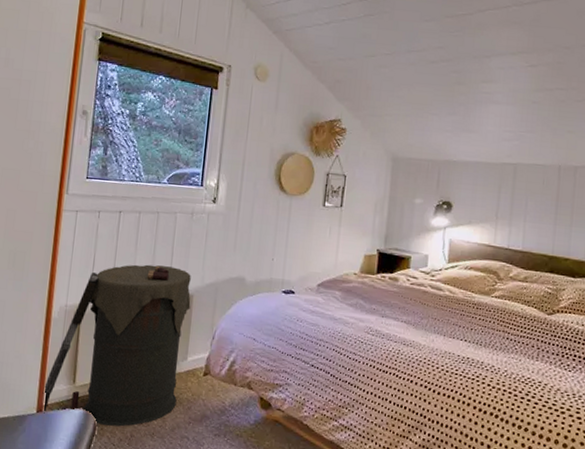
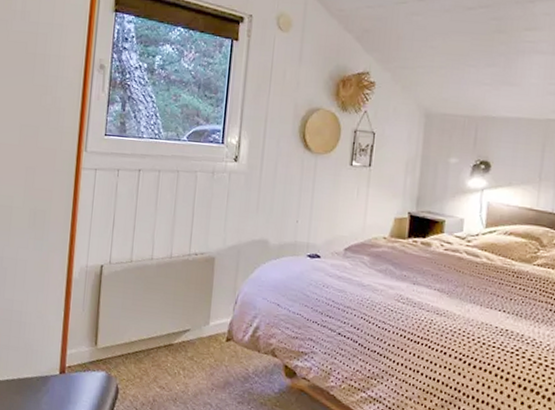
laundry basket: present [42,264,191,427] -> none [65,225,213,391]

